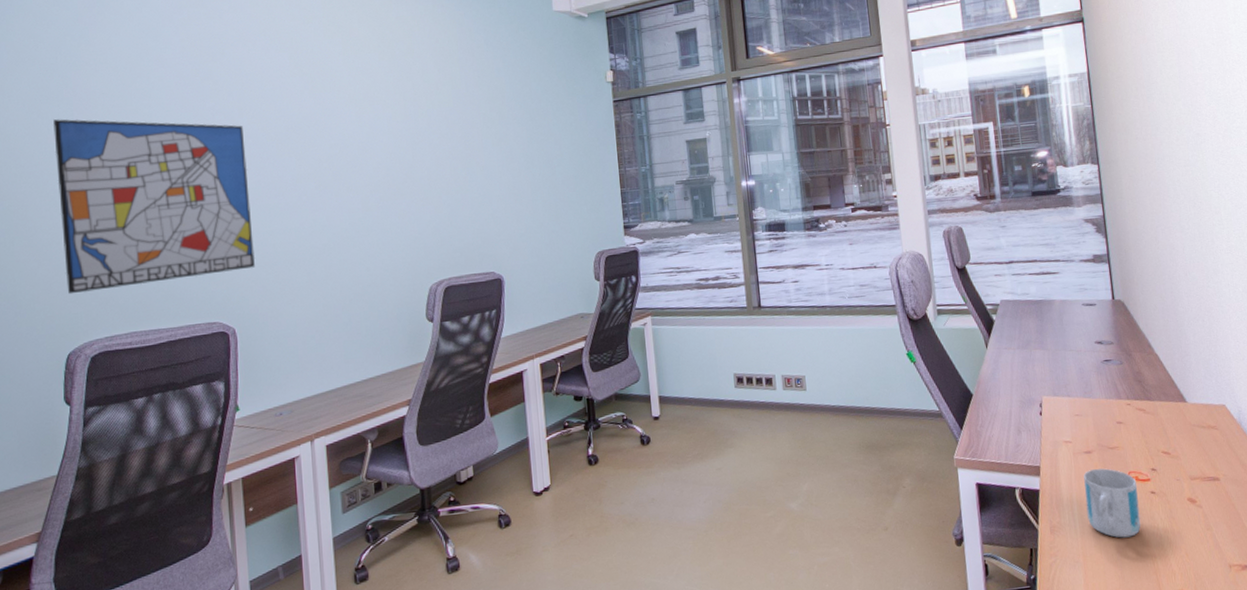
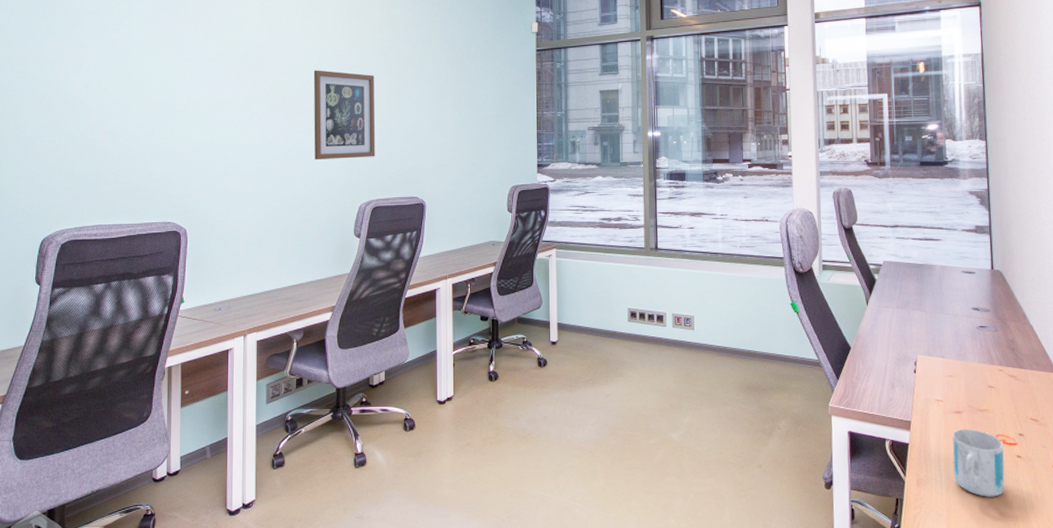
wall art: present [53,119,256,295] -> none [45,33,209,187]
wall art: none [366,139,444,240] -> present [313,70,376,159]

